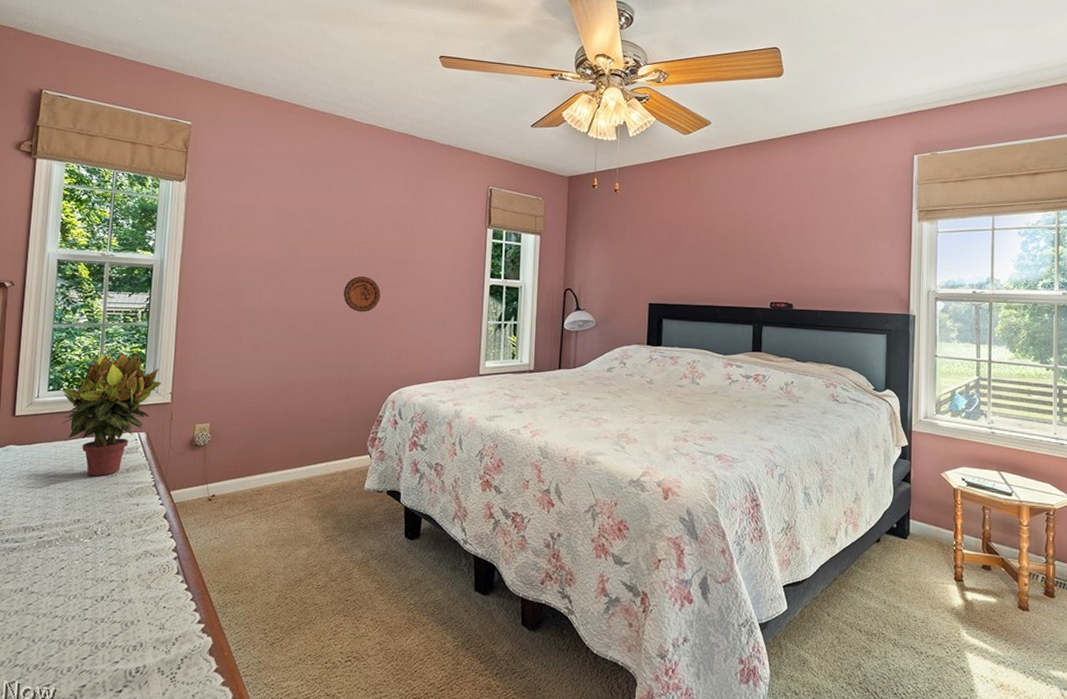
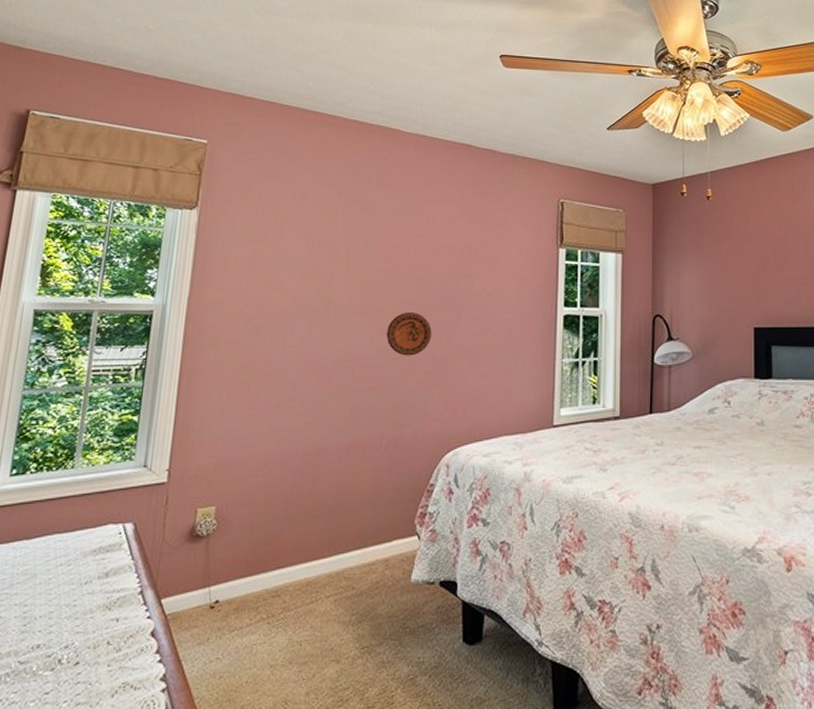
potted plant: present [60,352,161,477] -> none [22,421,156,586]

